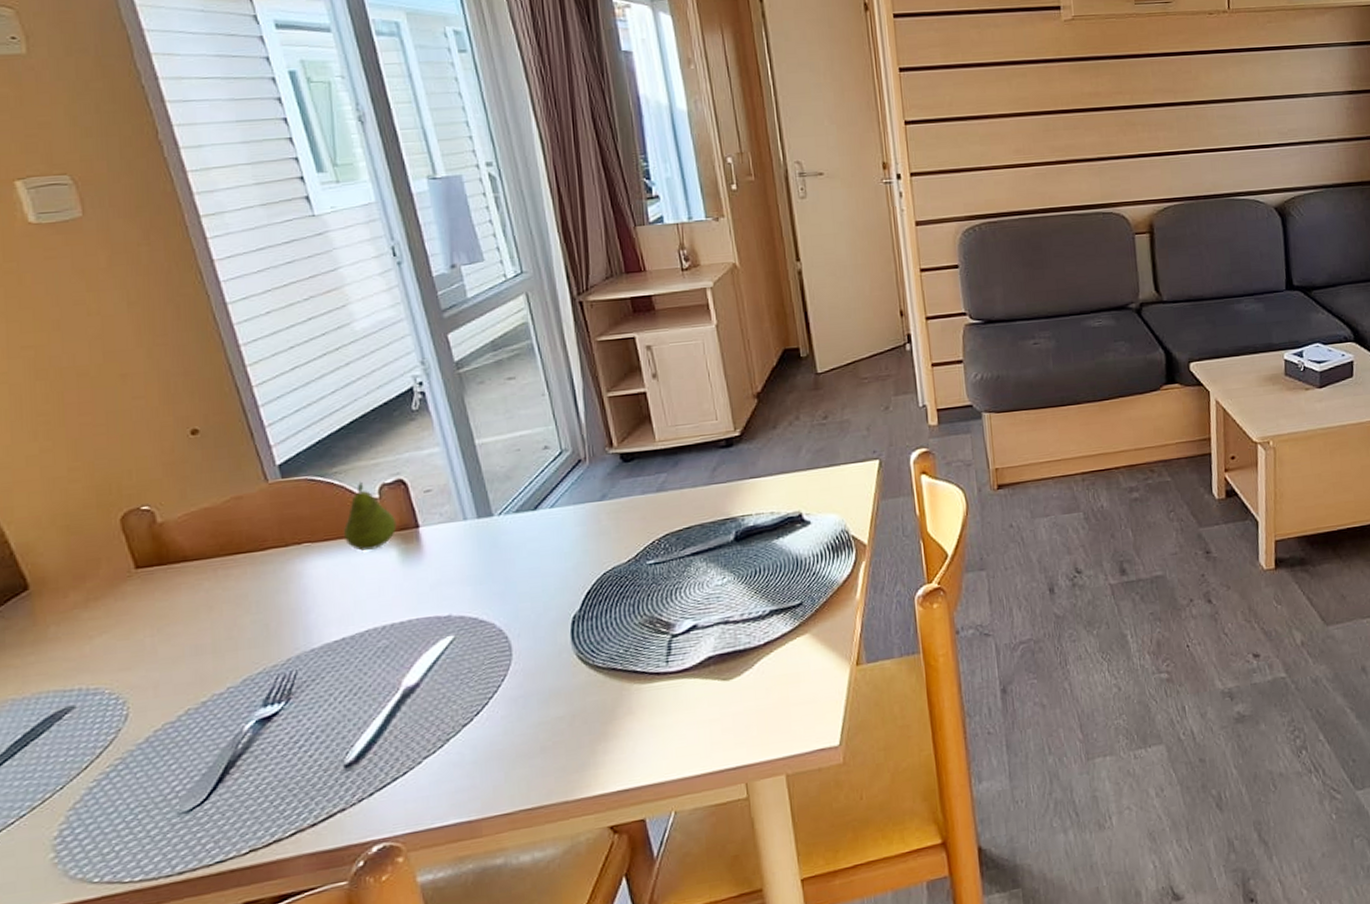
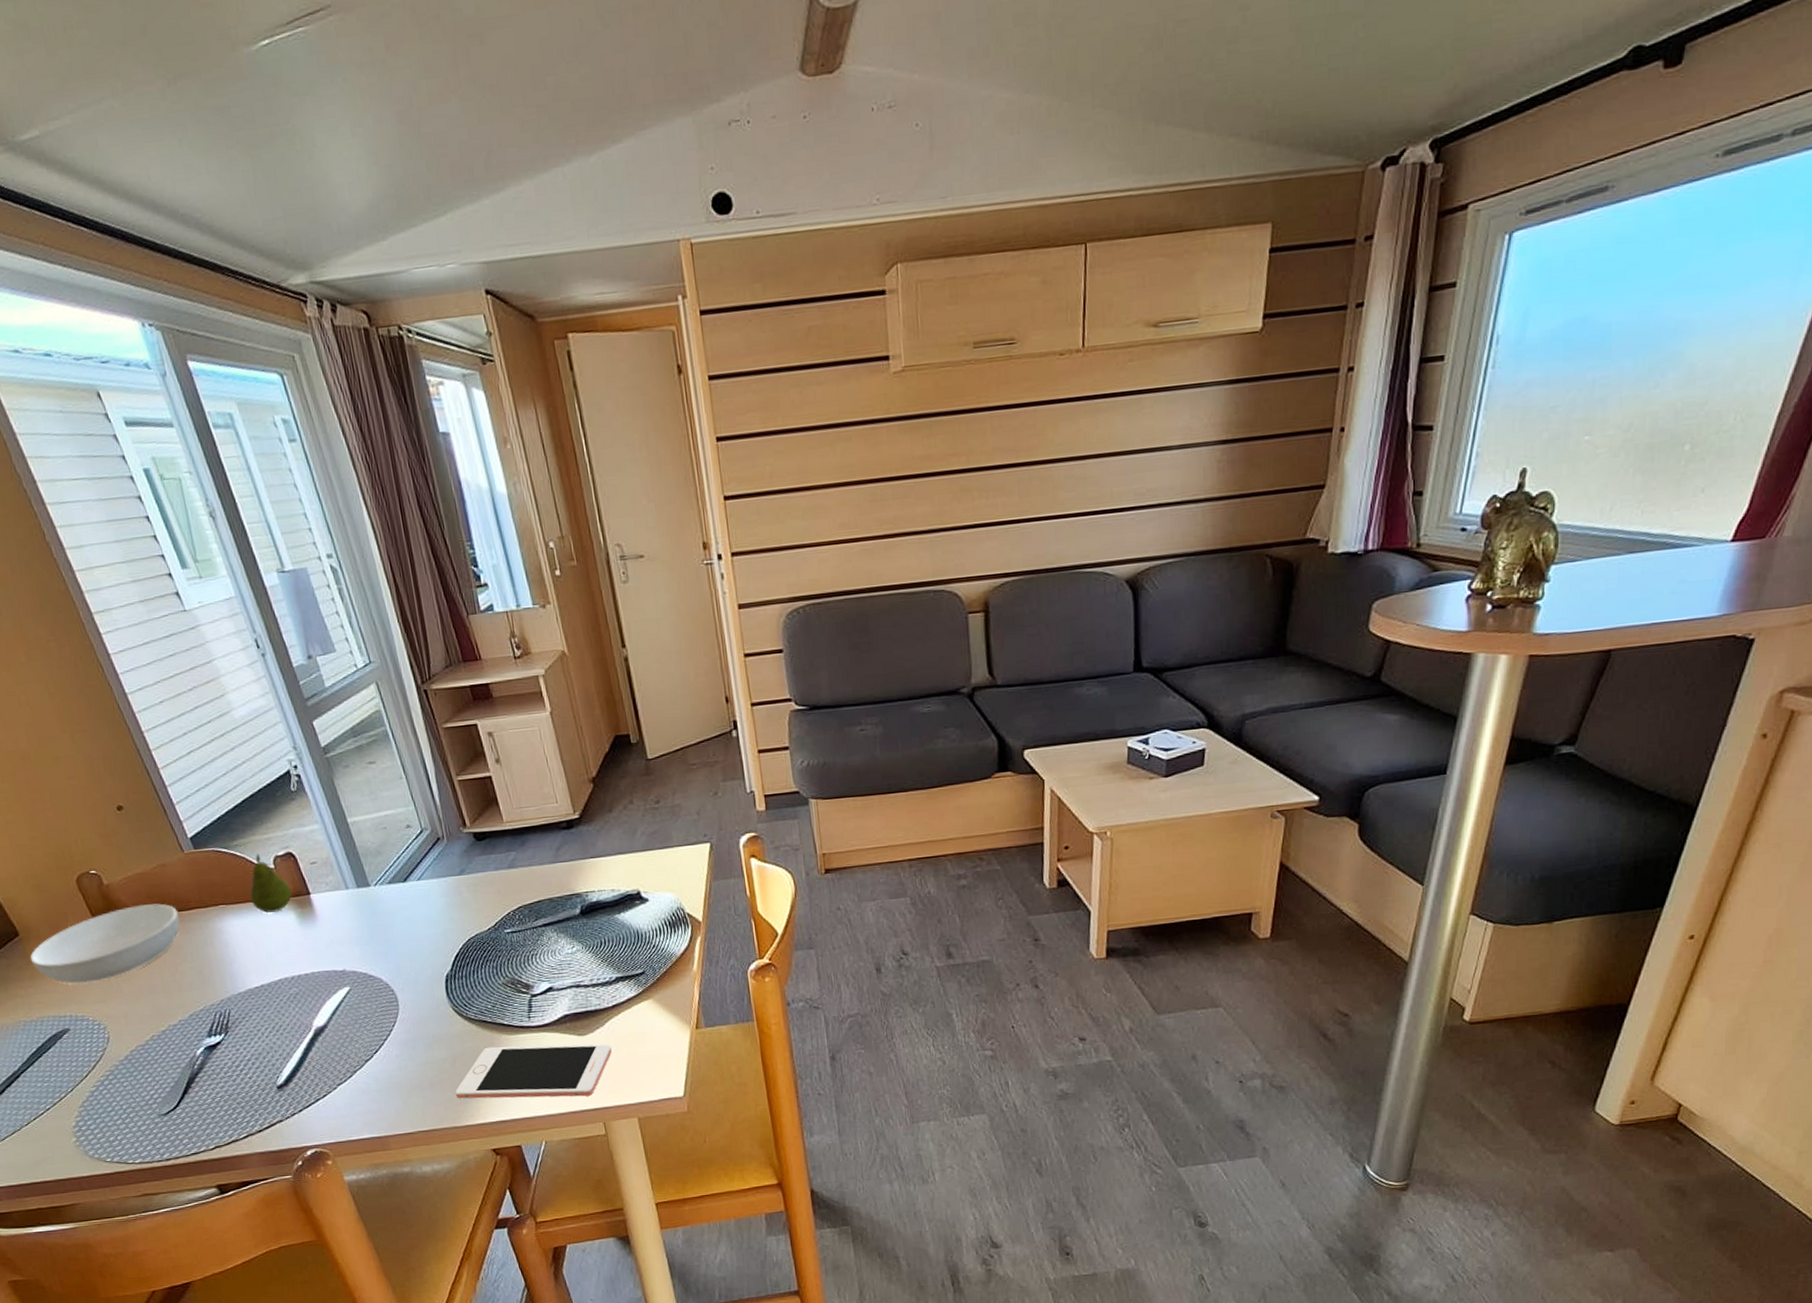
serving bowl: none [38,543,250,648] -> present [30,903,181,985]
cell phone: none [570,688,760,766] -> present [455,1044,612,1099]

